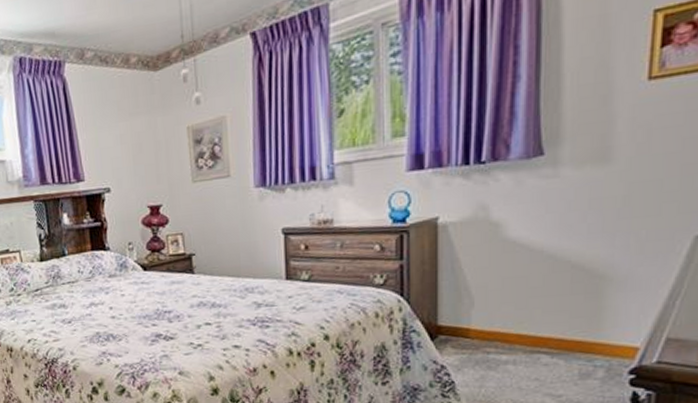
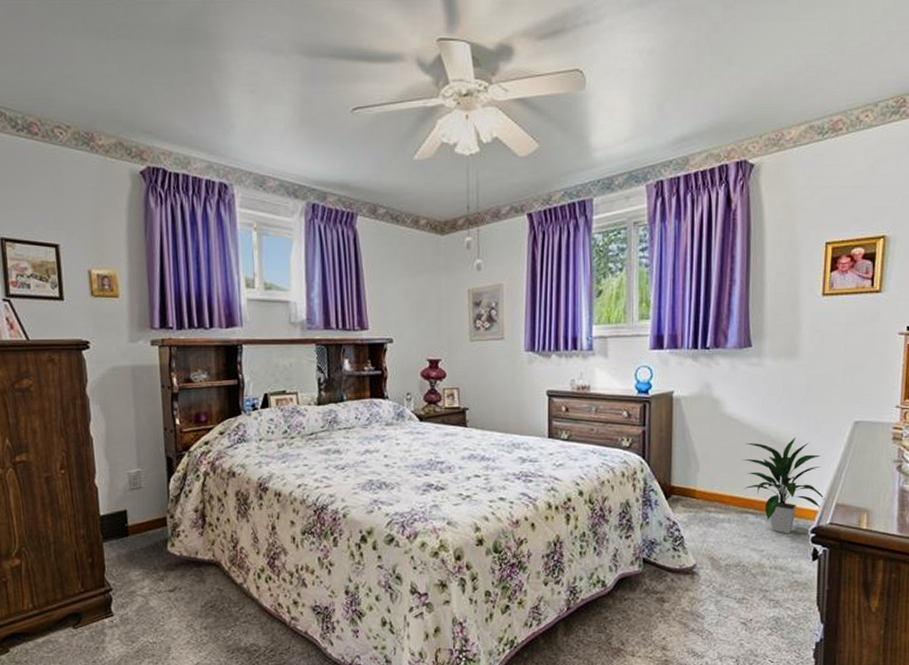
indoor plant: none [532,261,650,376] -> present [742,437,825,534]

